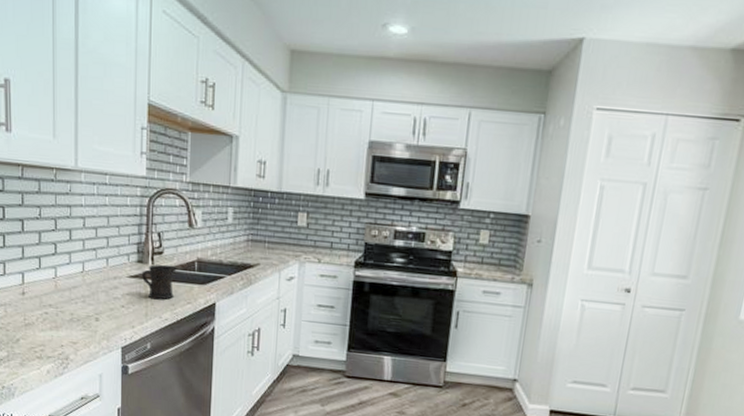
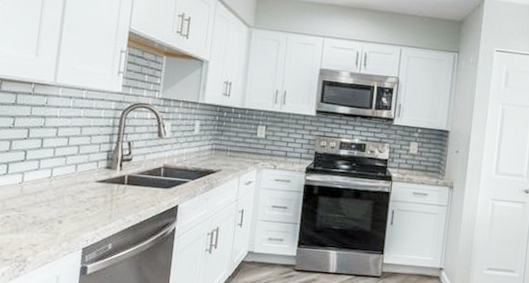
mug: present [142,264,178,300] -> none [109,170,145,203]

